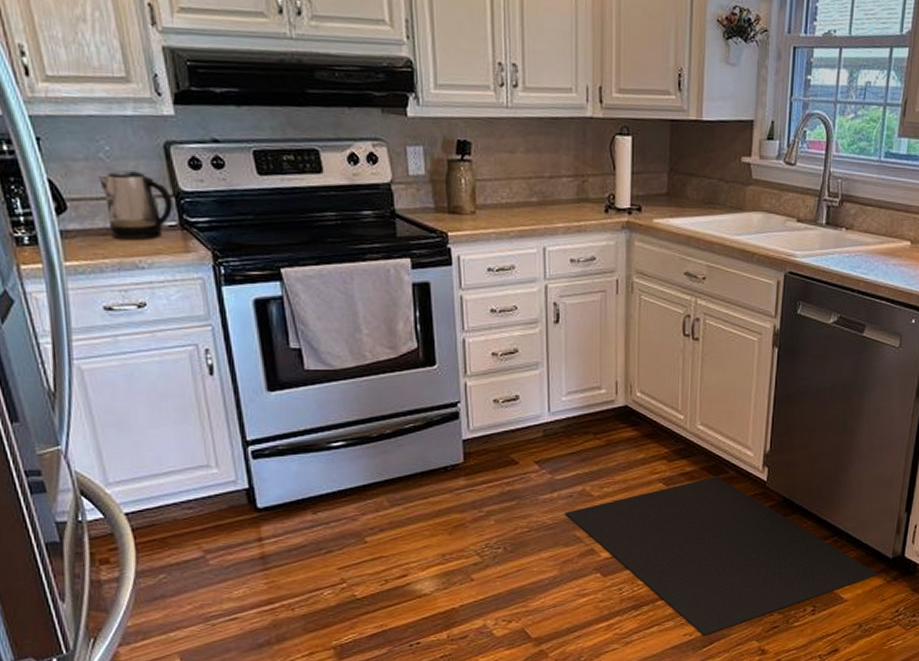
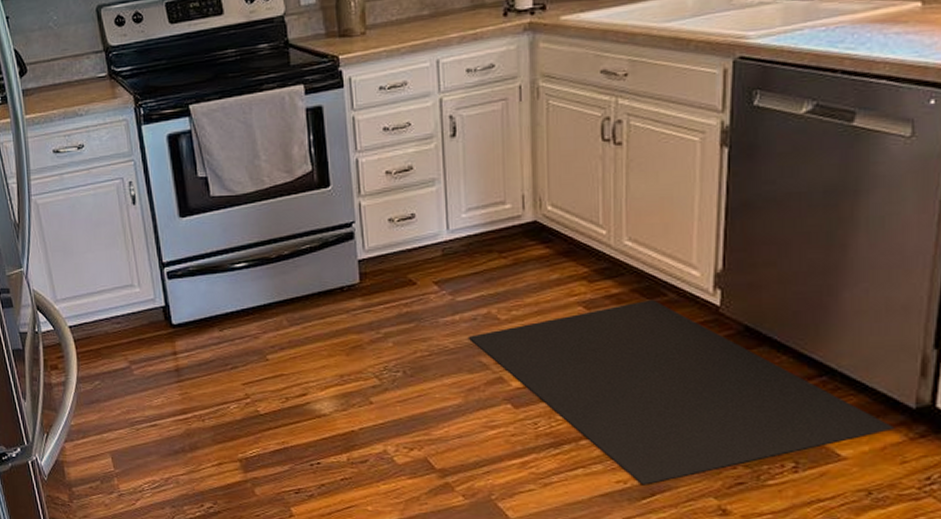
kettle: present [99,170,173,241] -> none [49,34,103,94]

